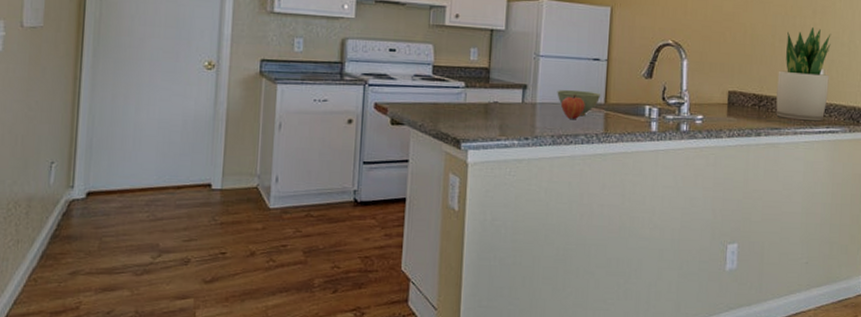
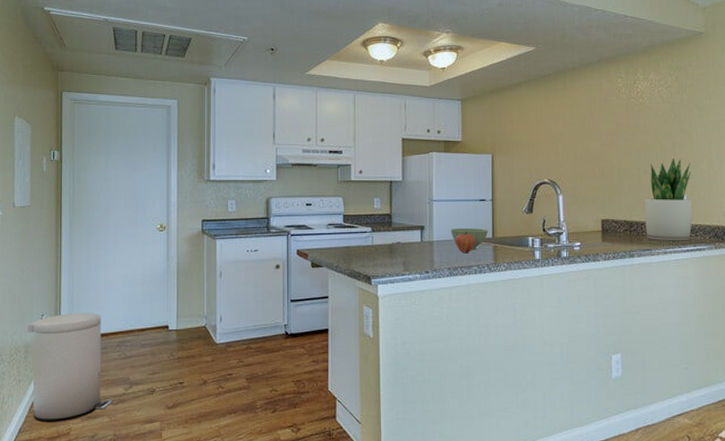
pedal bin: none [31,162,136,294] -> present [27,313,113,422]

